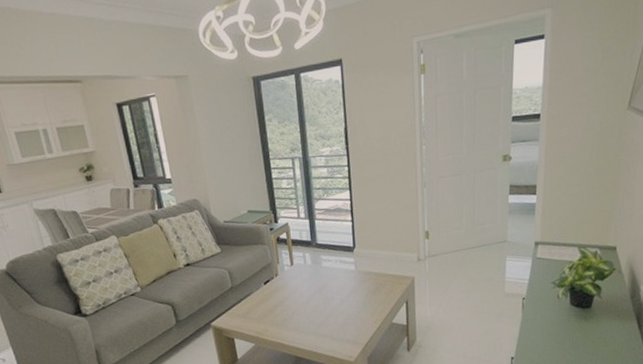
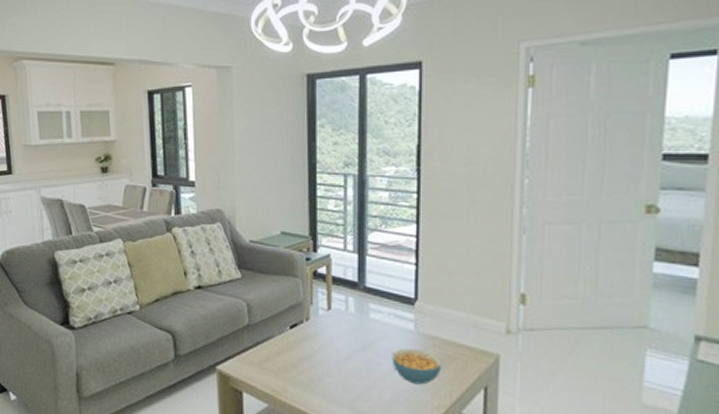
cereal bowl: none [341,283,376,309] -> present [392,348,441,385]

